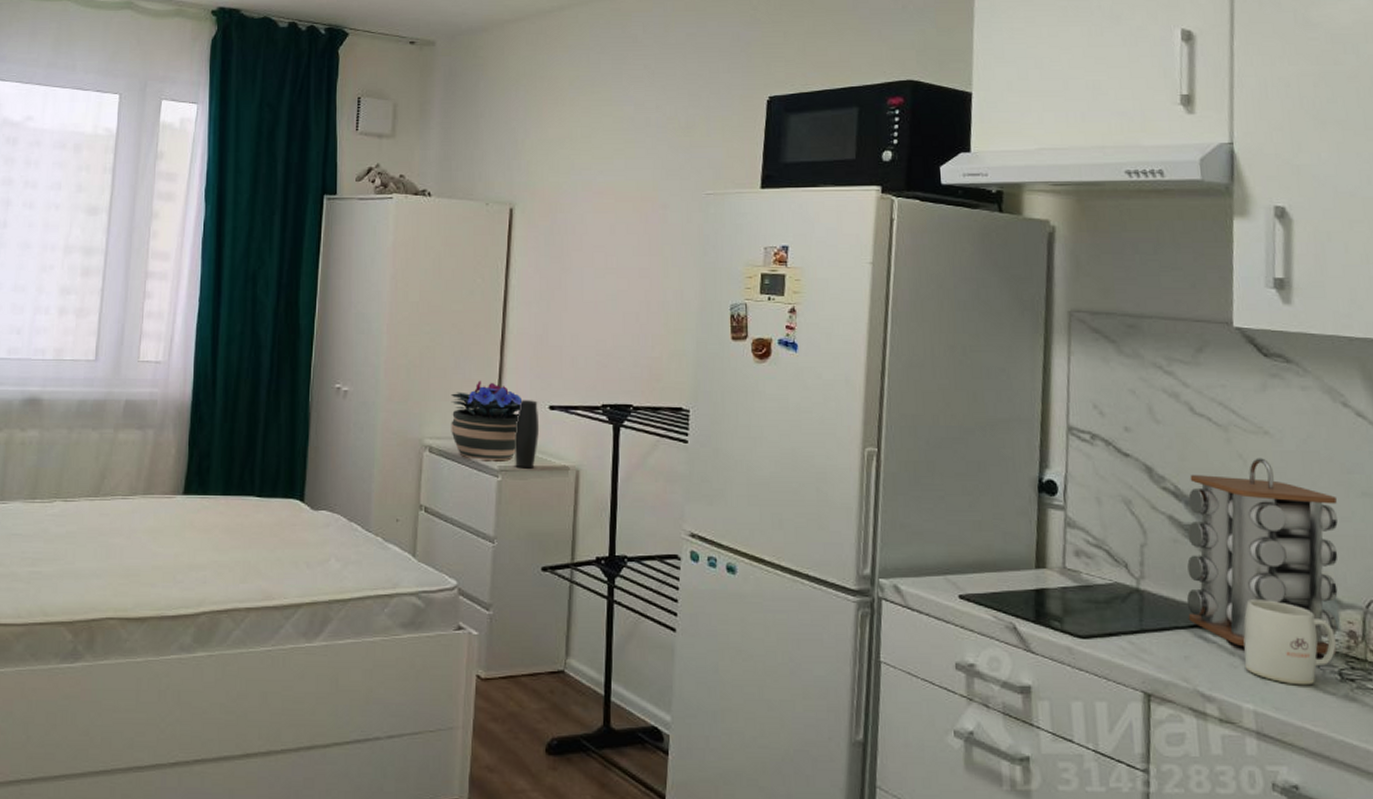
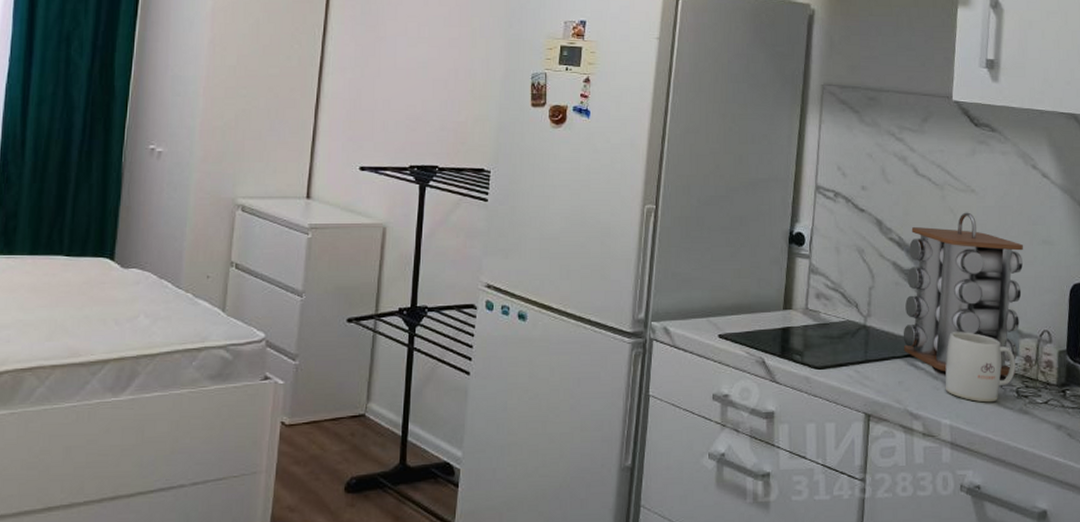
potted flower: present [451,380,521,461] -> none [264,142,333,220]
vase: present [515,400,540,469] -> none [325,161,350,226]

